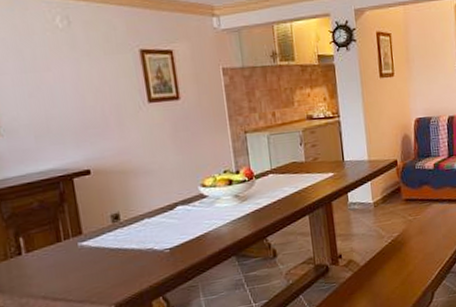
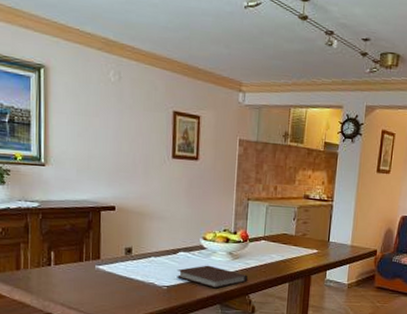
notebook: none [177,214,262,240] -> present [176,265,248,289]

